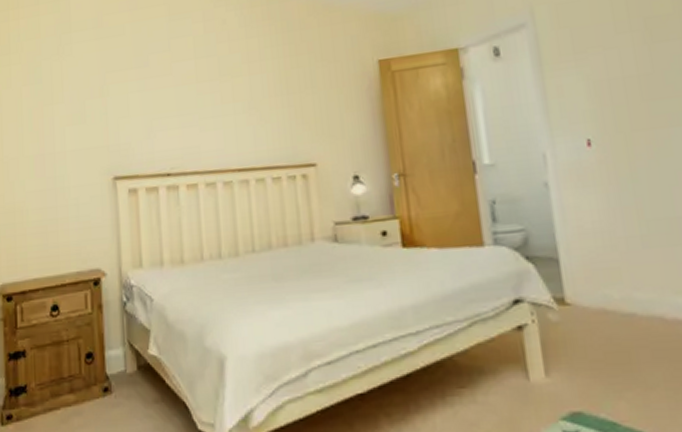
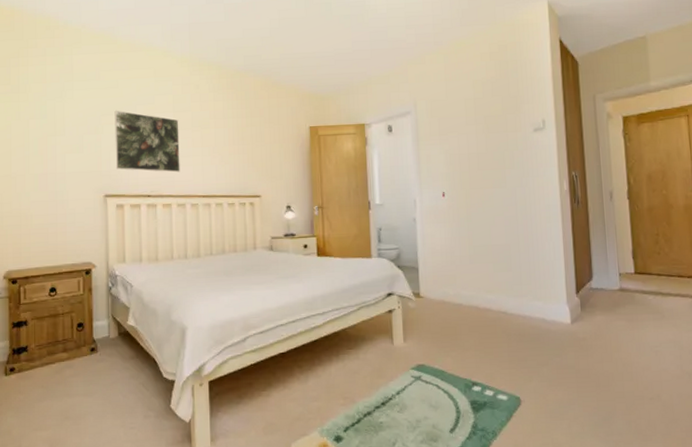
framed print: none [122,63,207,142] -> present [114,110,180,173]

